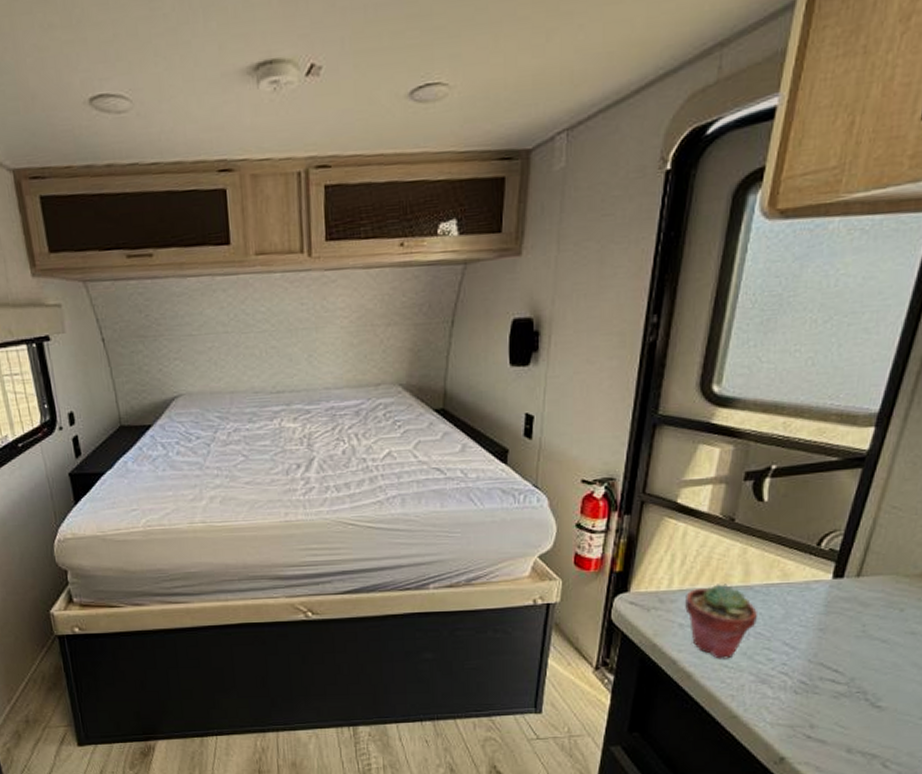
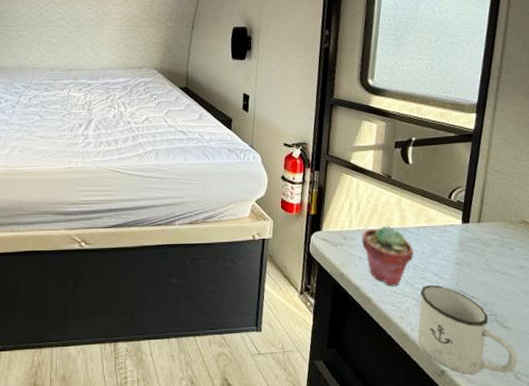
mug: none [751,656,890,763] -> present [417,284,518,375]

